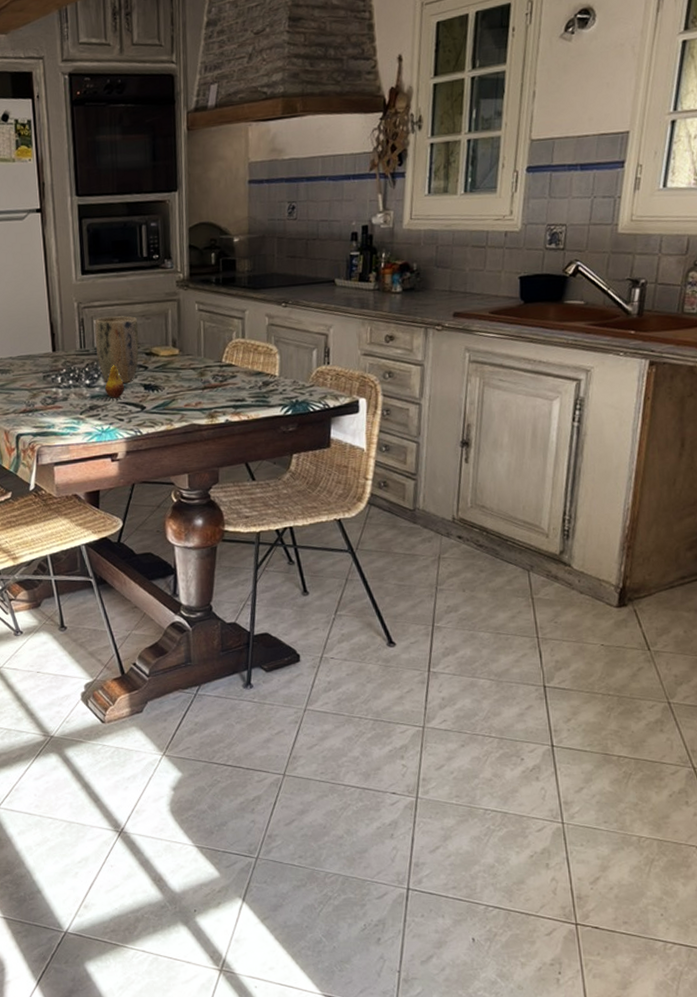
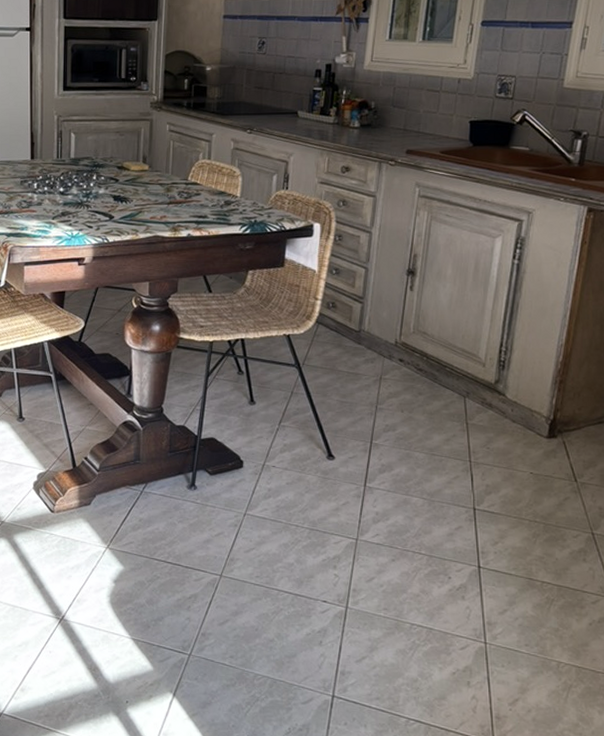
plant pot: present [94,316,139,383] -> none [71,130,113,193]
fruit: present [104,357,125,398] -> none [77,169,95,206]

